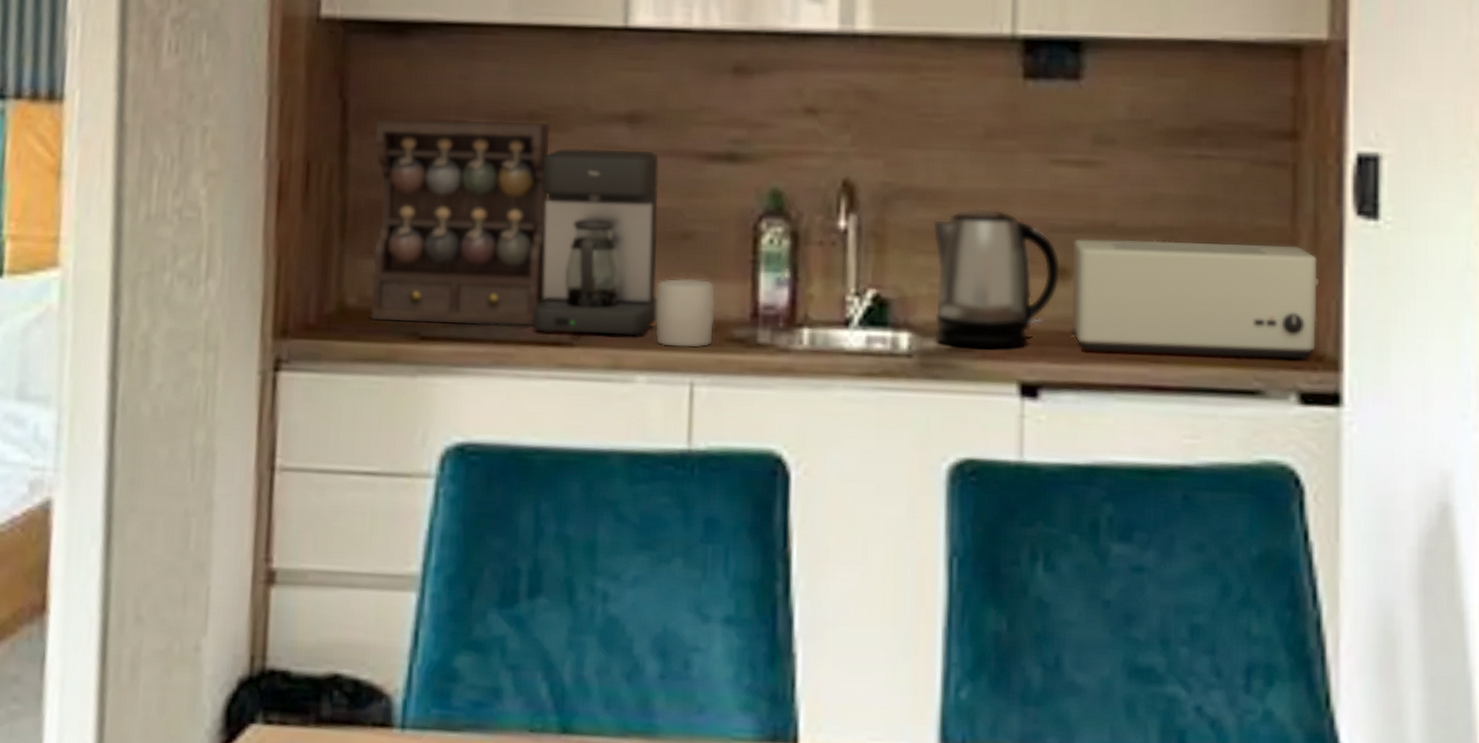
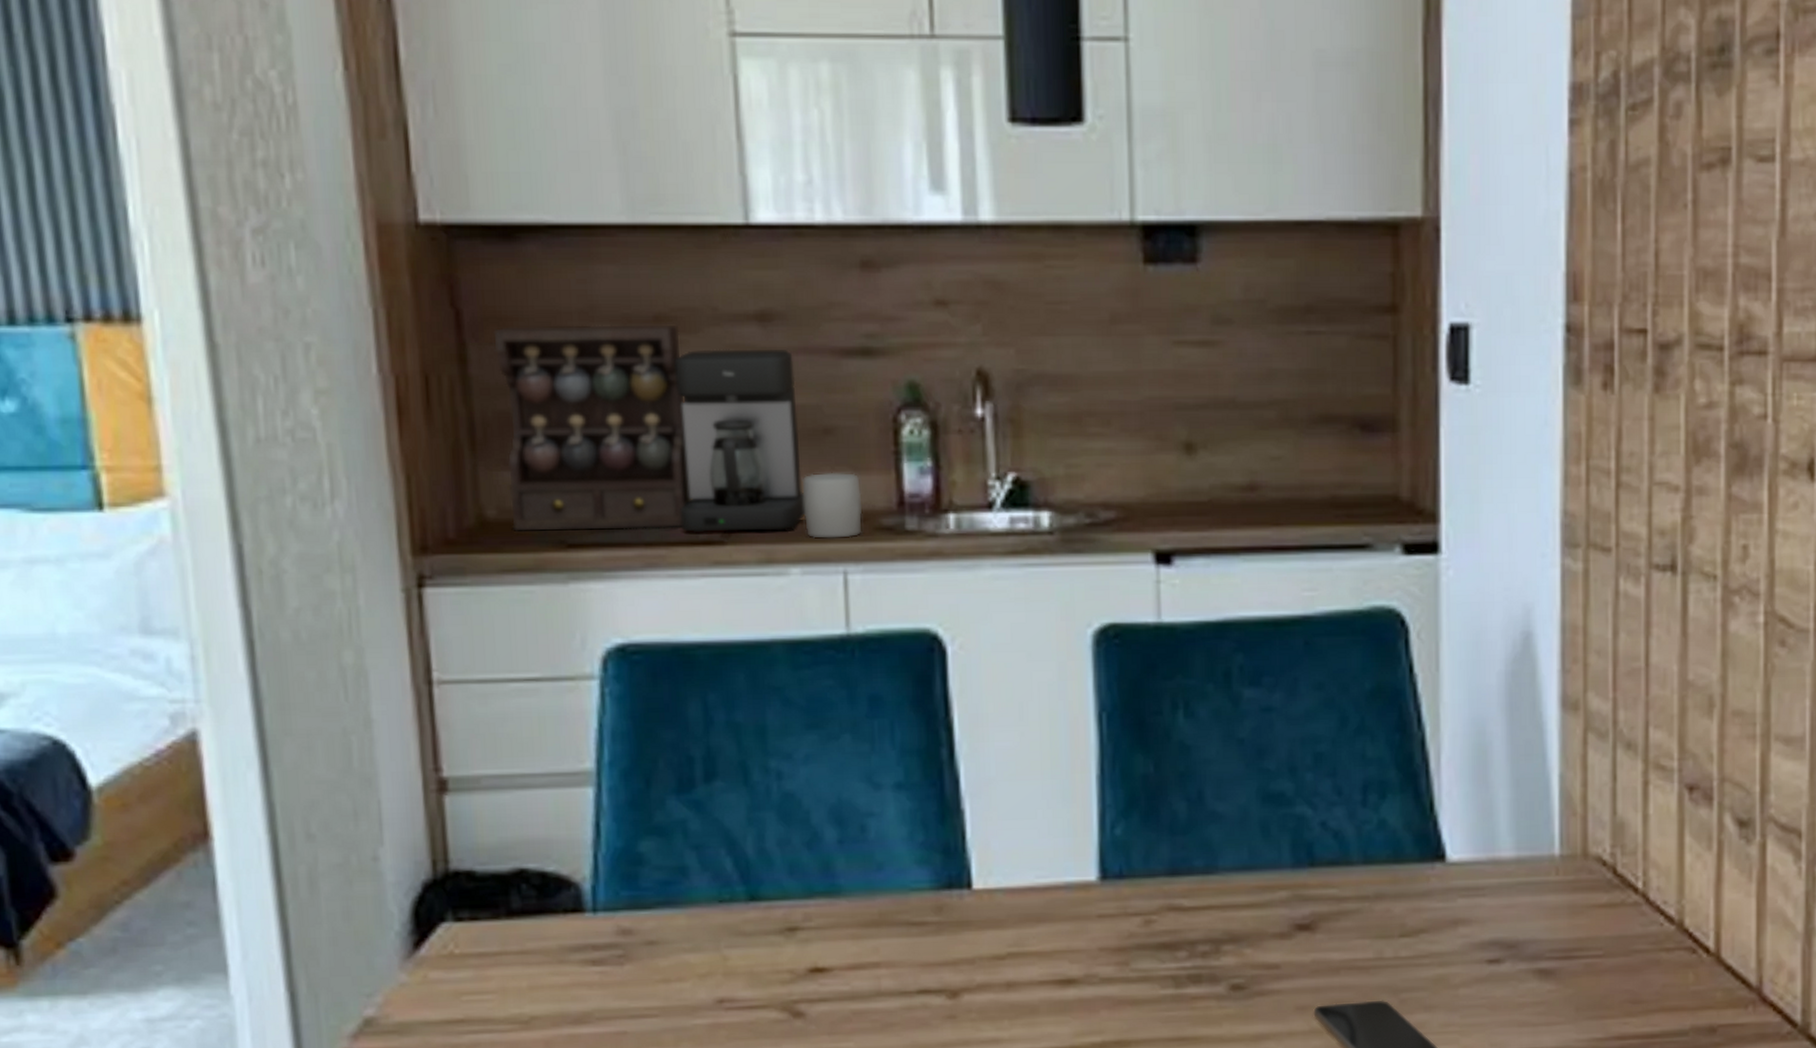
kettle: present [933,208,1061,349] -> none [1066,390,1188,522]
toaster: present [1071,239,1319,360] -> none [1197,411,1418,520]

